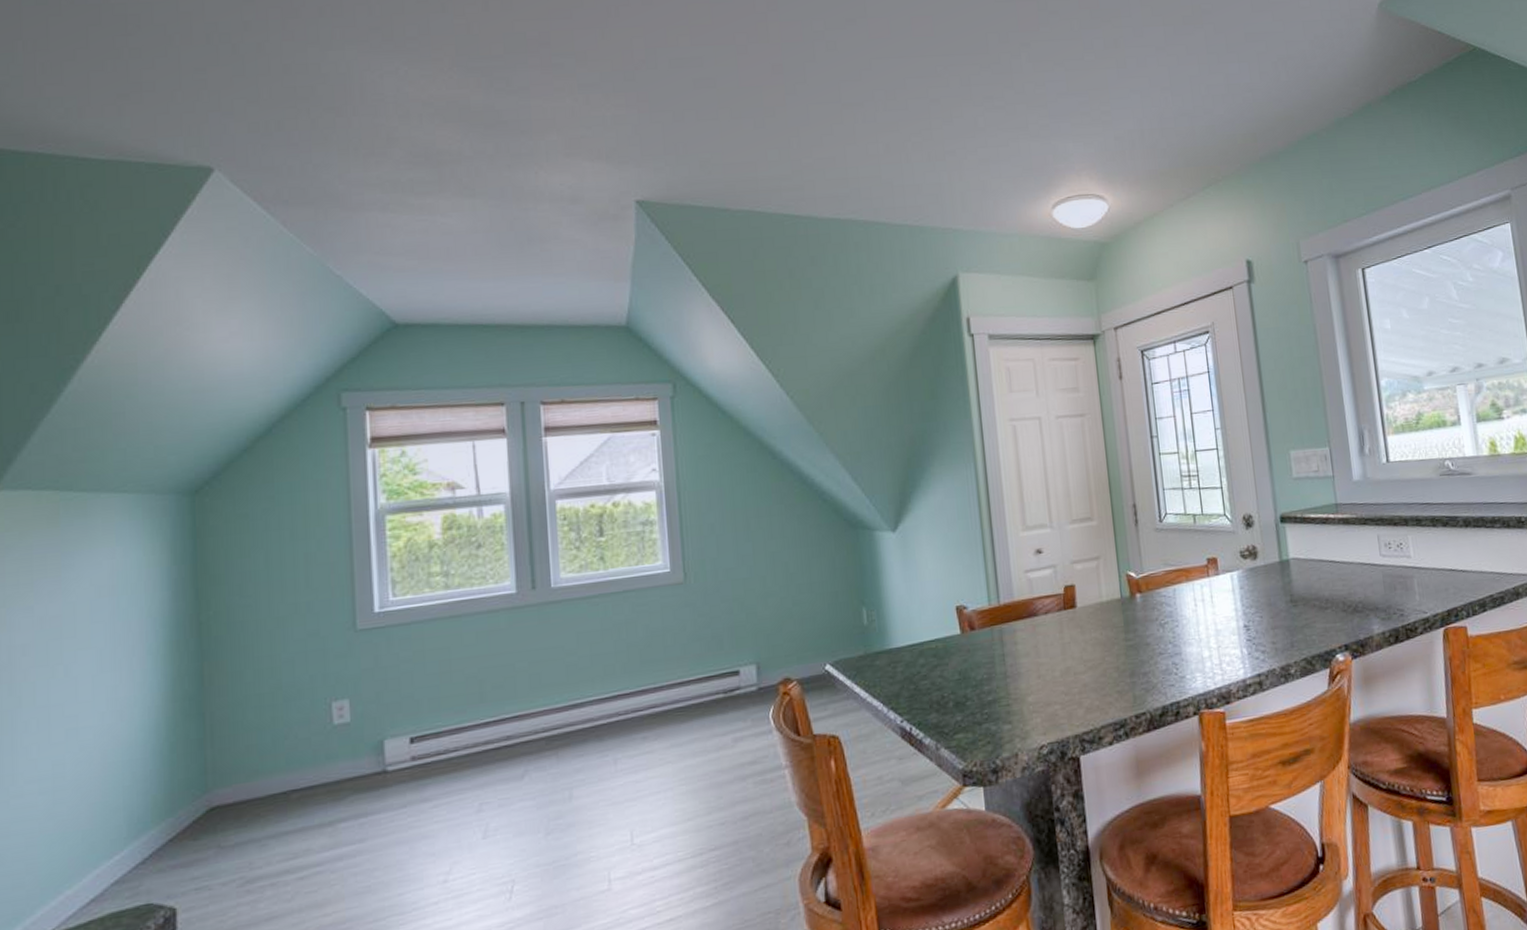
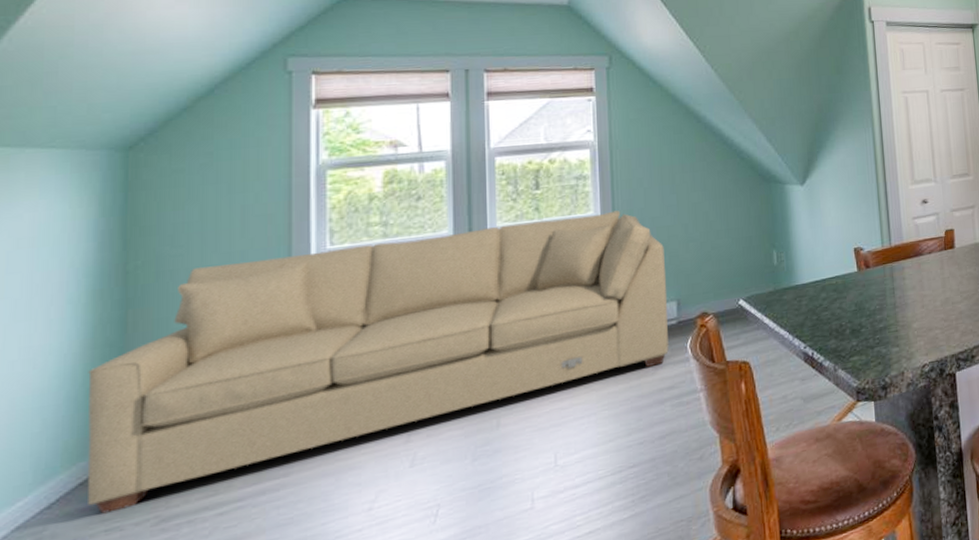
sofa: none [170,560,749,872] -> present [87,210,669,514]

